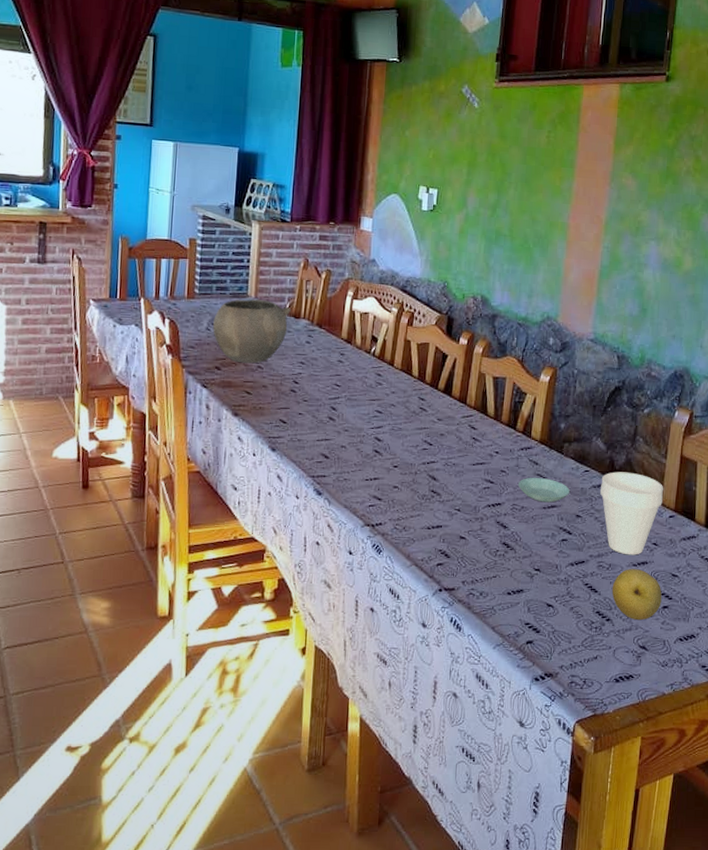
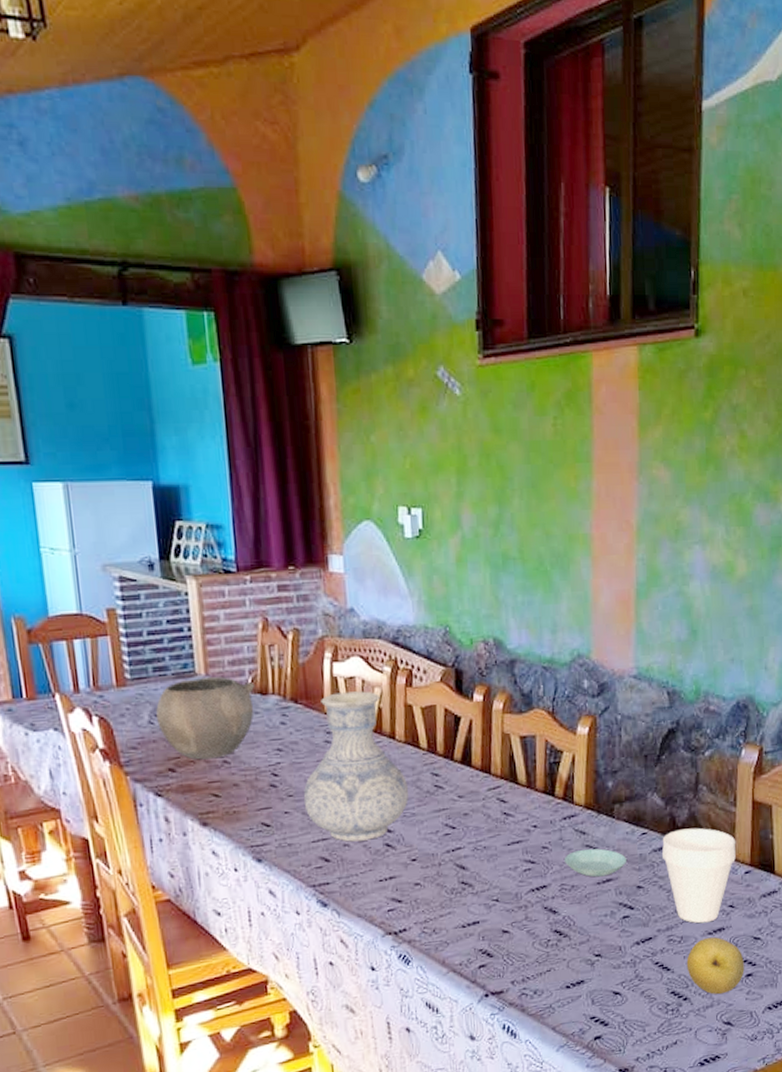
vase: none [315,324,399,445] -> present [303,691,409,842]

